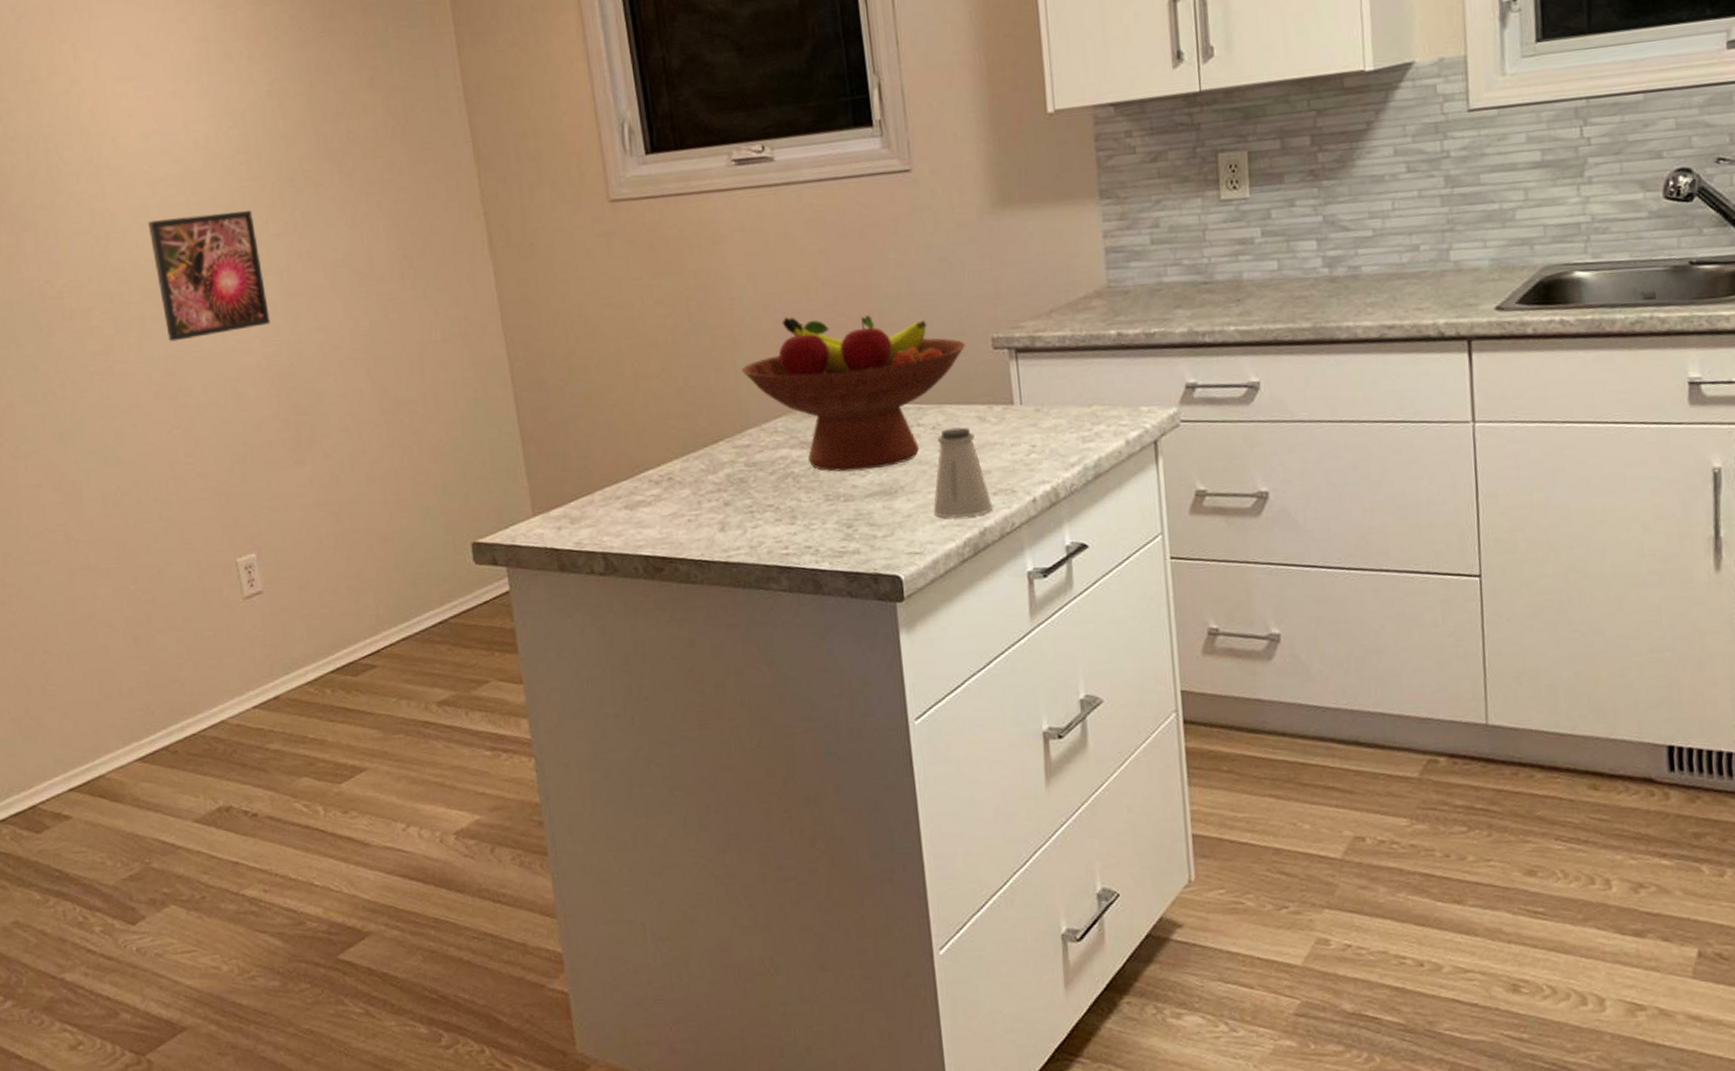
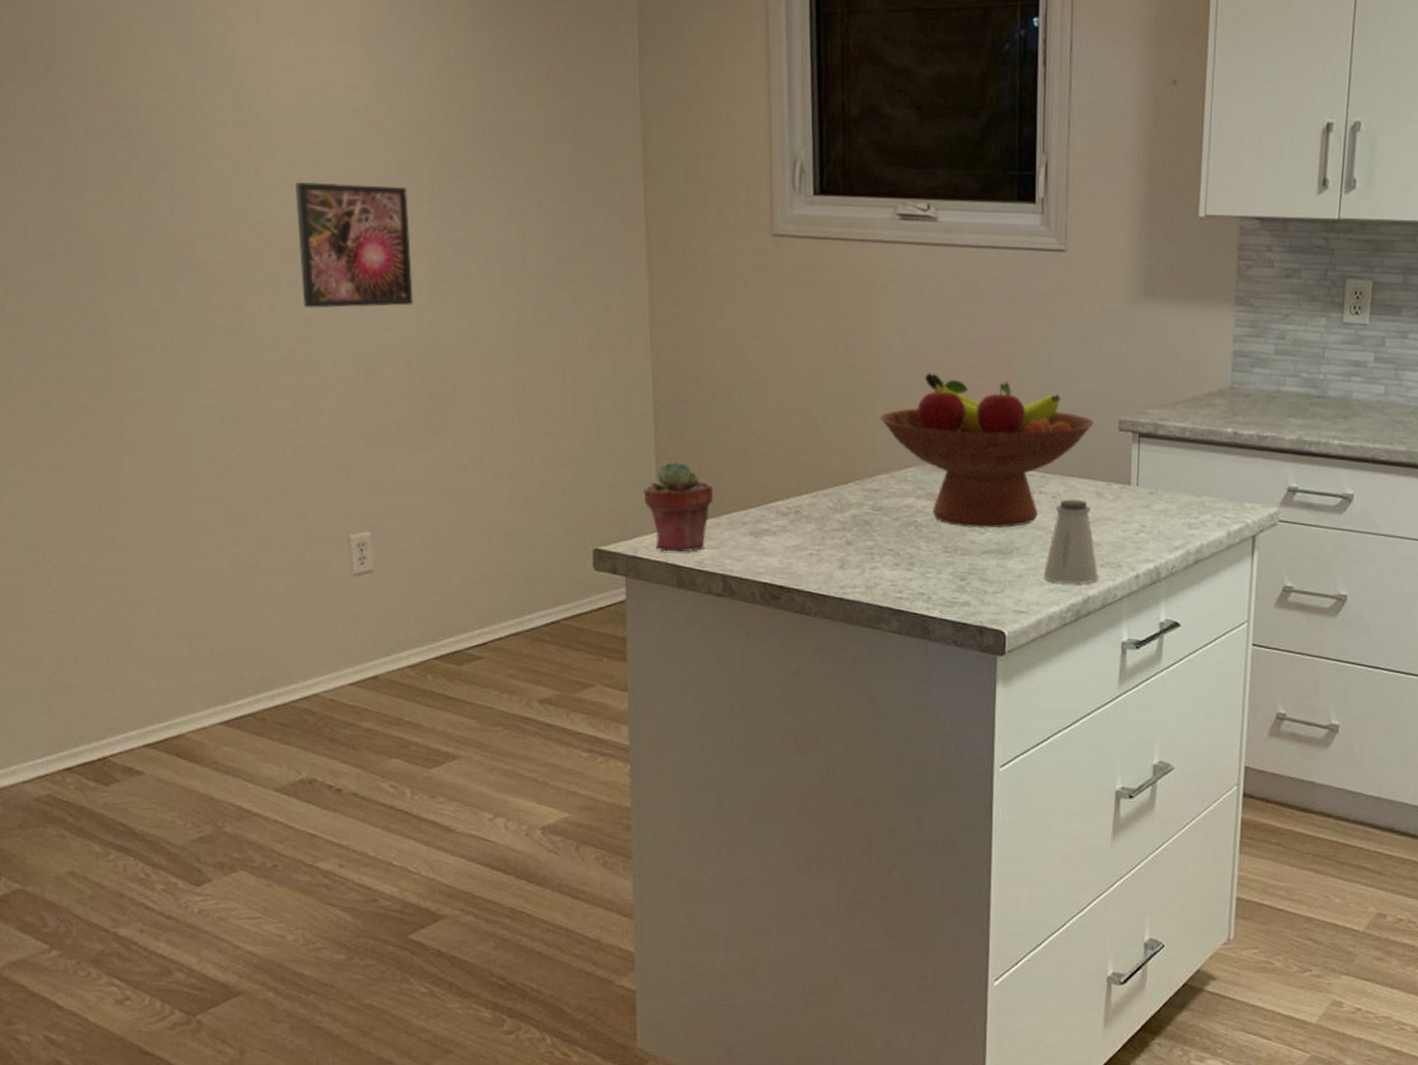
potted succulent: none [513,443,584,536] -> present [643,461,714,552]

